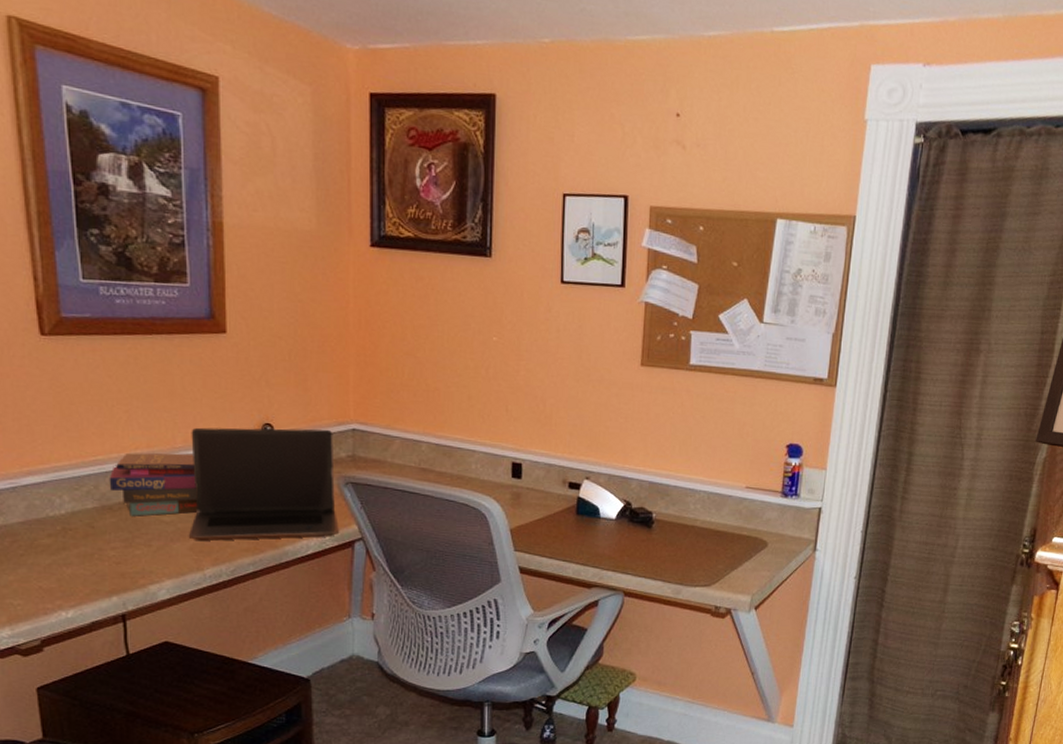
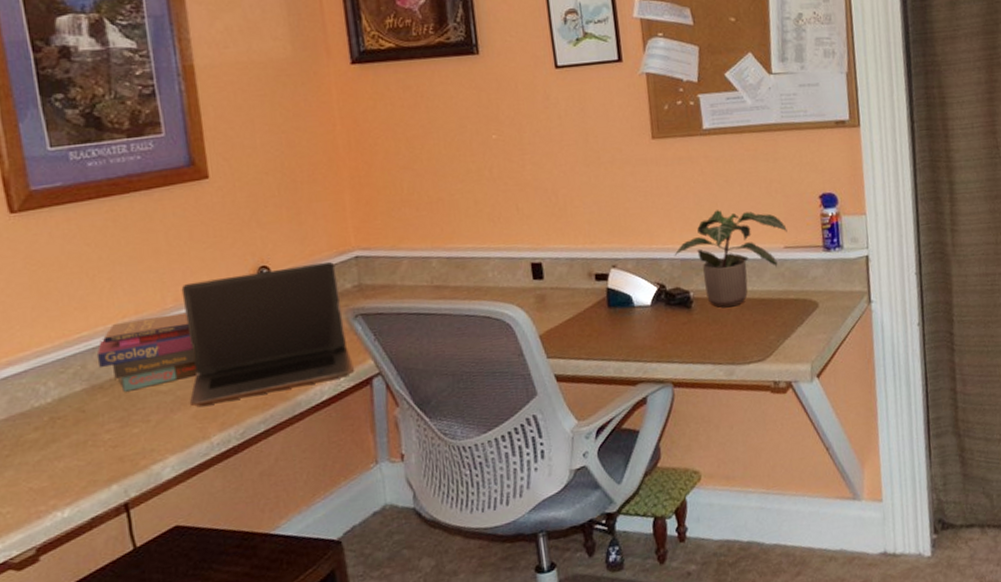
potted plant: none [644,442,751,533] -> present [674,210,787,307]

